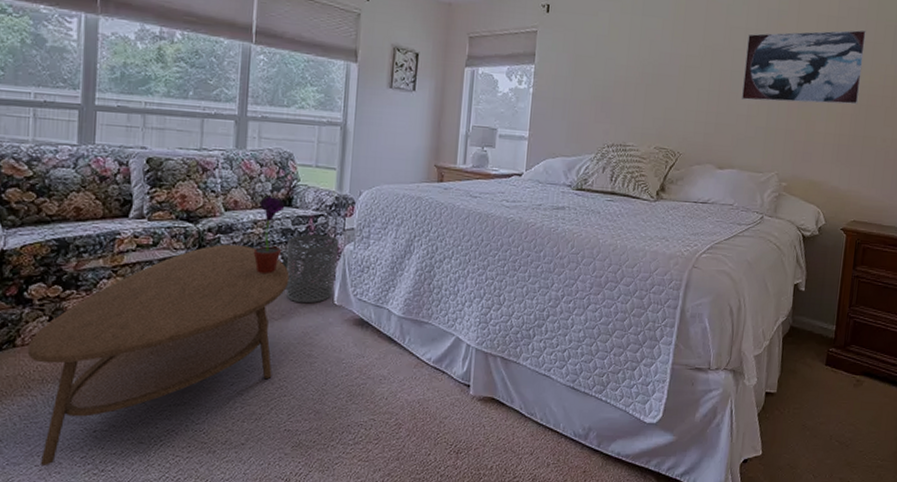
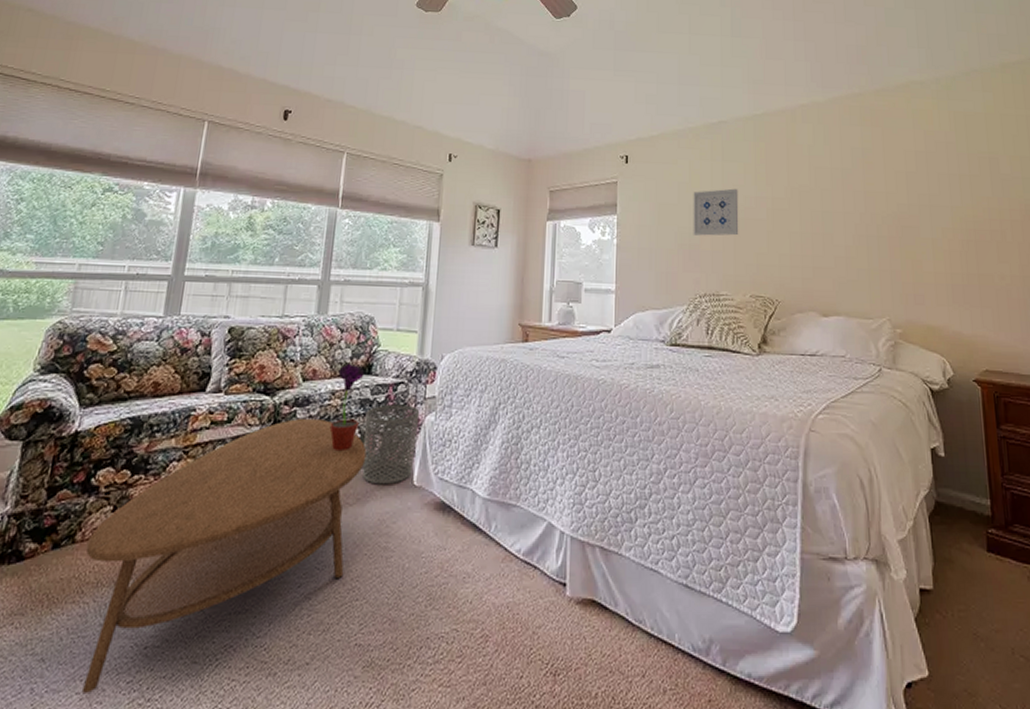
wall art: none [607,43,655,90] -> present [693,188,739,236]
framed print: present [741,29,866,105] -> none [835,163,965,242]

